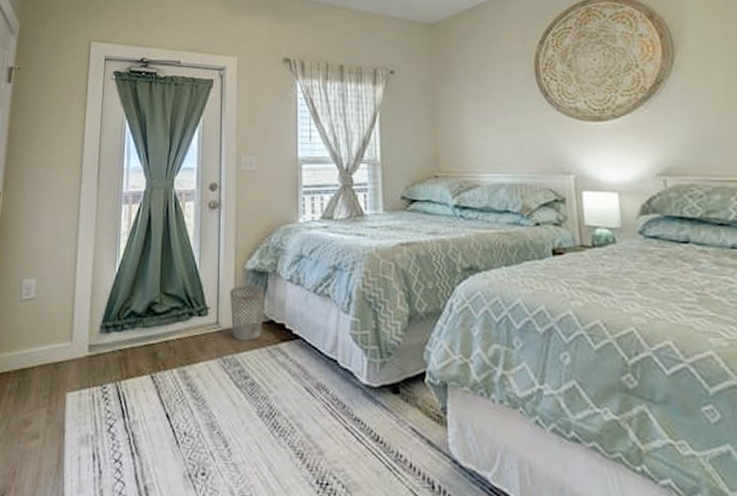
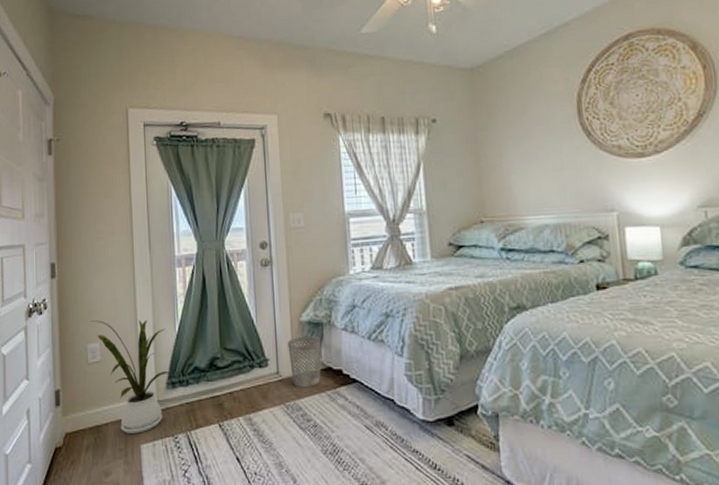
house plant: none [28,254,109,380] -> present [90,320,174,433]

